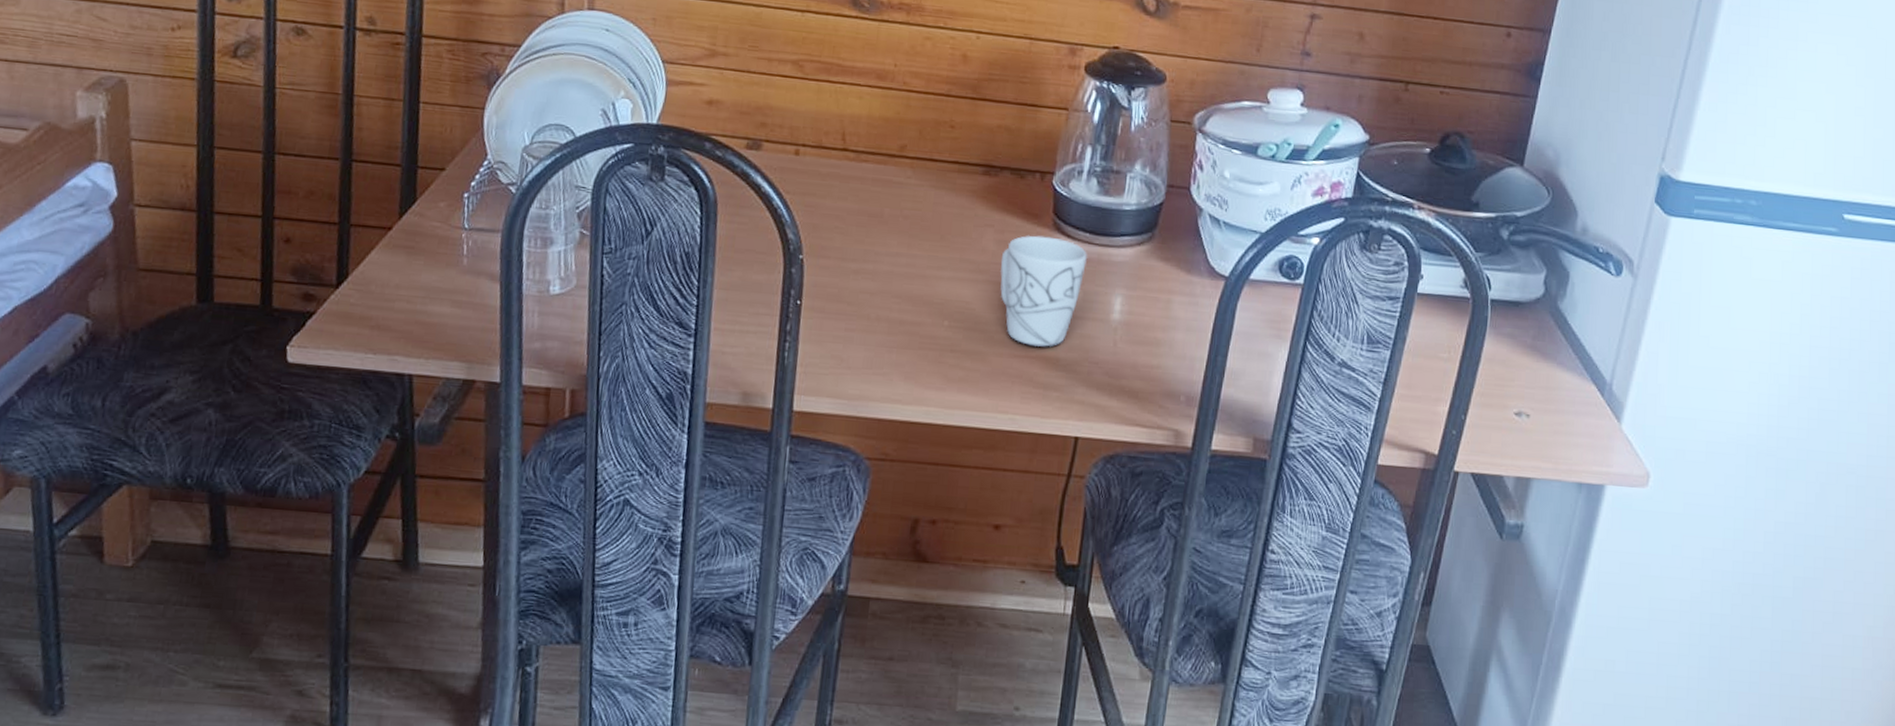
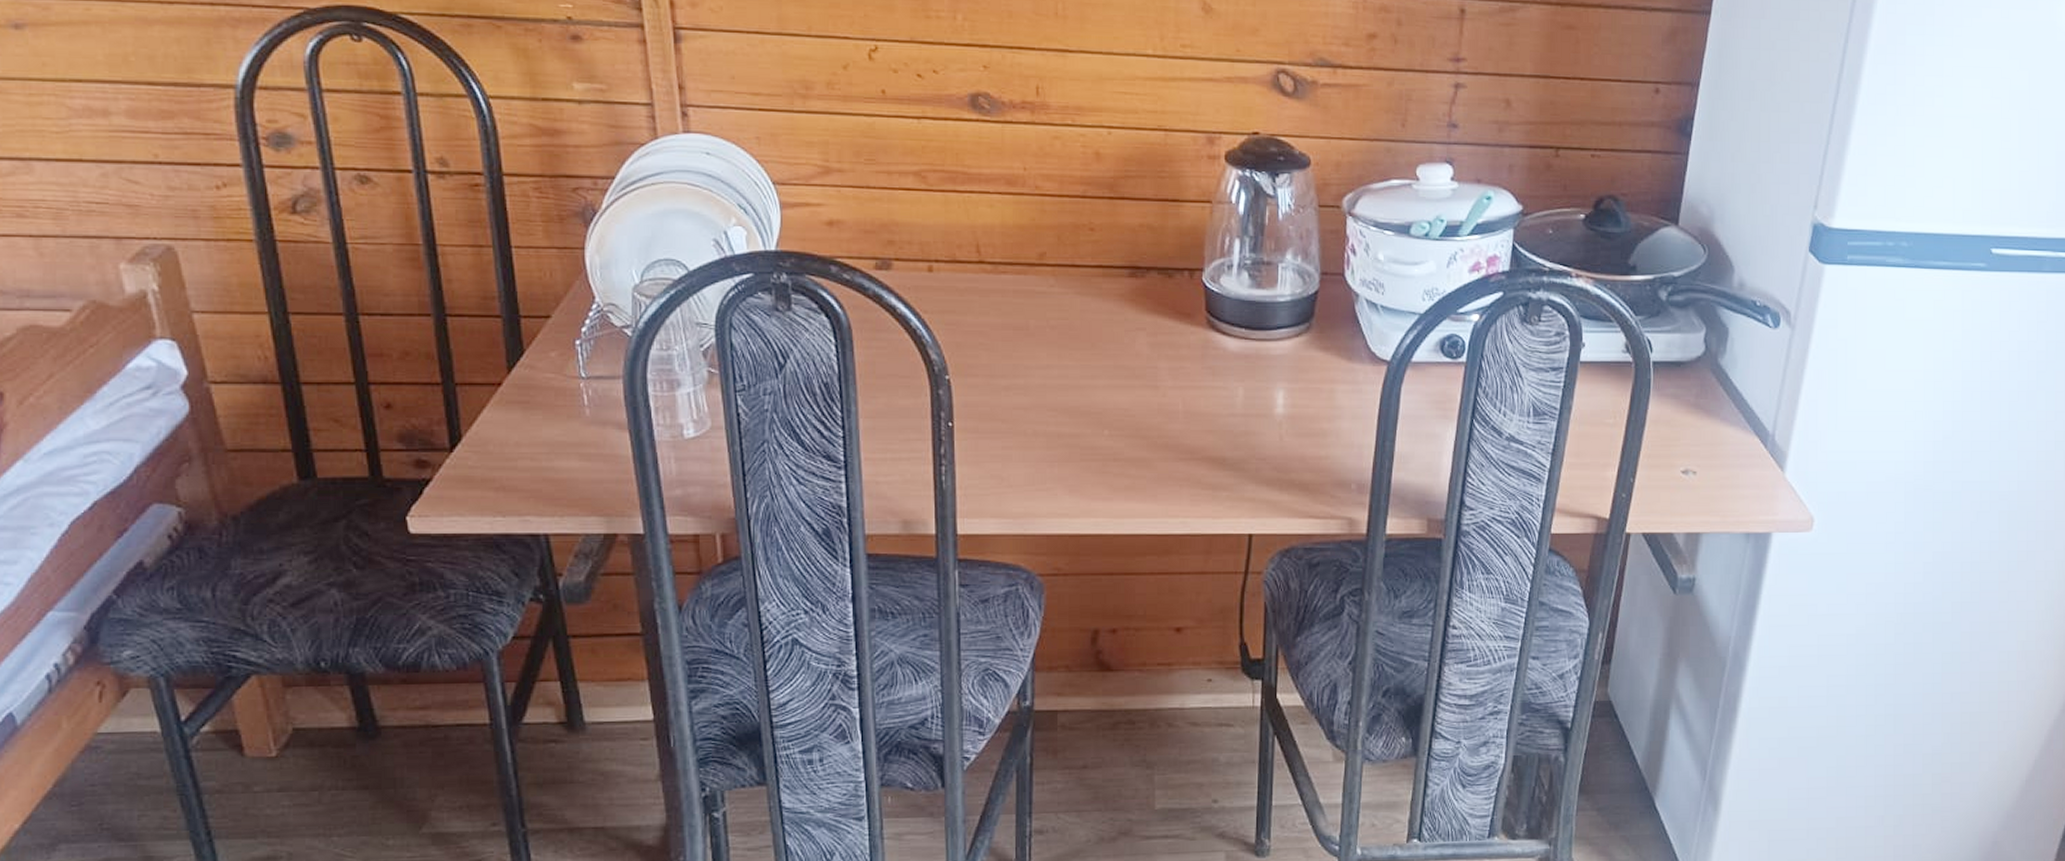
mug: present [1000,235,1088,347] -> none [1156,335,1246,448]

